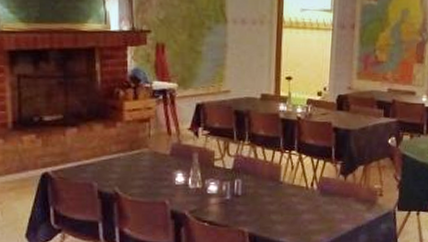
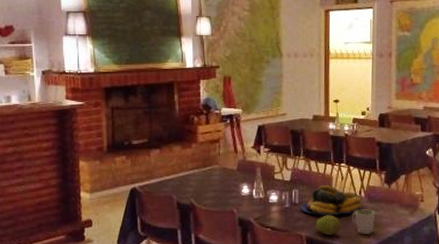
fruit bowl: none [243,175,314,210] -> present [301,185,362,216]
fruit: none [260,209,289,232] -> present [315,215,340,235]
mug: none [301,203,329,231] -> present [352,209,376,234]

